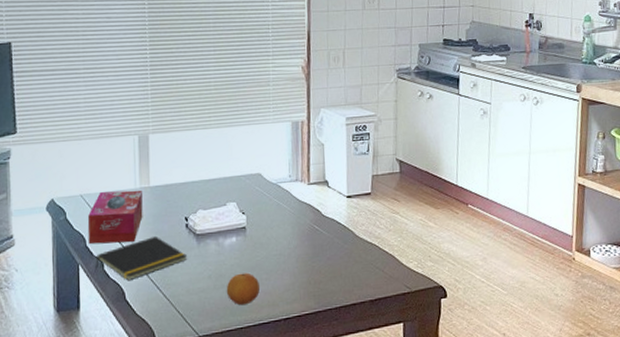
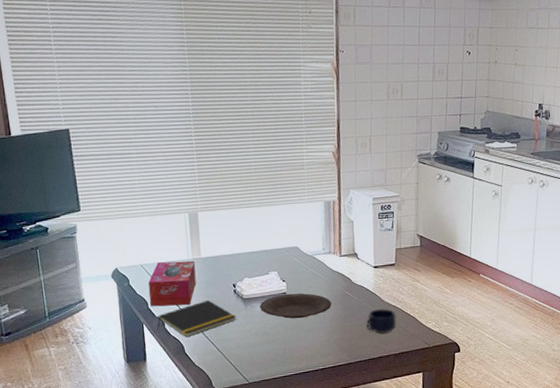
plate: none [214,227,298,258] -> present [259,293,332,319]
fruit: present [226,272,260,306] -> none [270,331,300,358]
mug: none [337,246,372,275] -> present [366,309,396,334]

